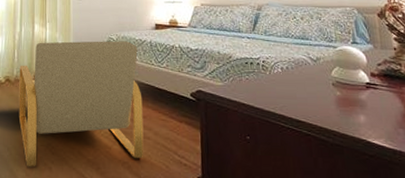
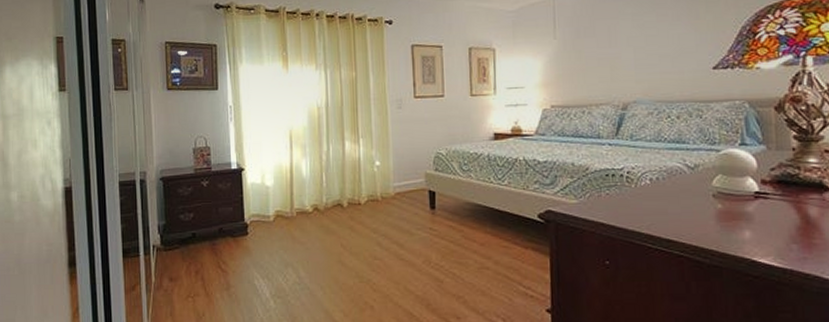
armchair: present [18,41,144,168] -> none [329,156,483,307]

